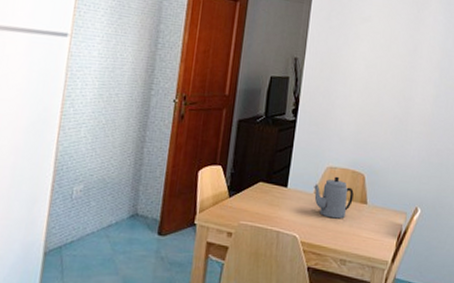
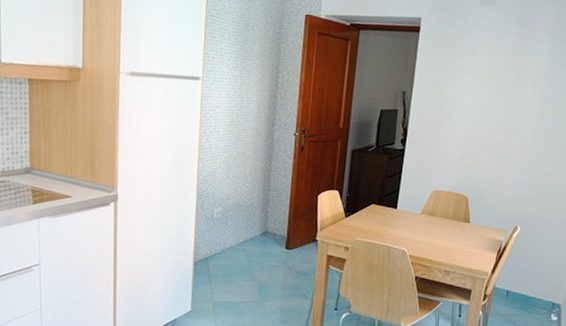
teapot: present [314,176,354,219] -> none [421,198,458,236]

